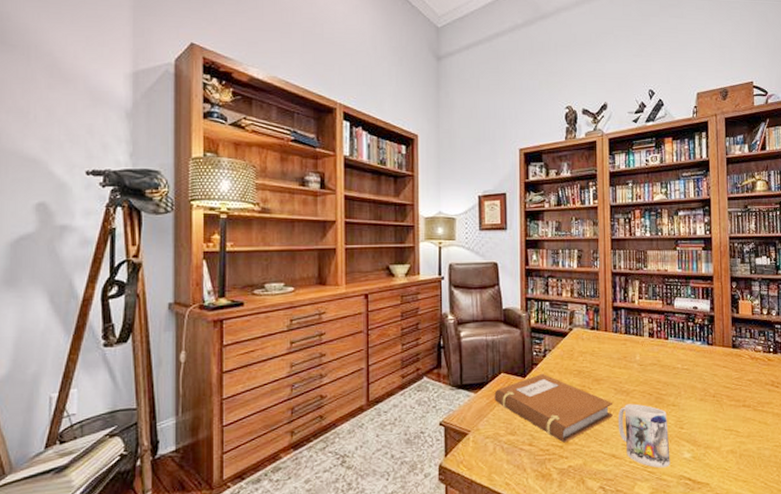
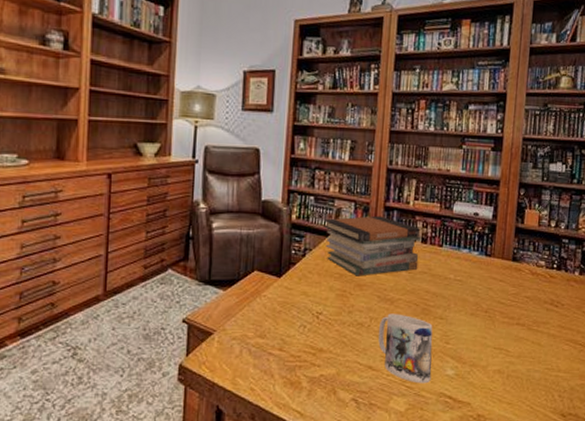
notebook: present [494,373,613,443] -> none [245,274,374,350]
book stack: none [560,315,648,372] -> present [324,215,420,276]

